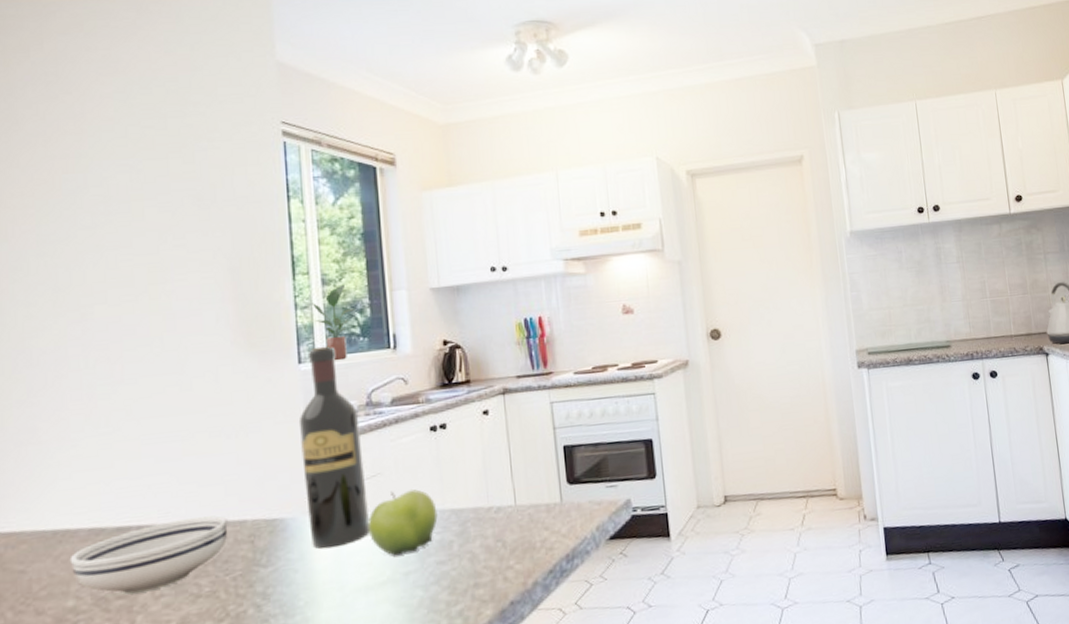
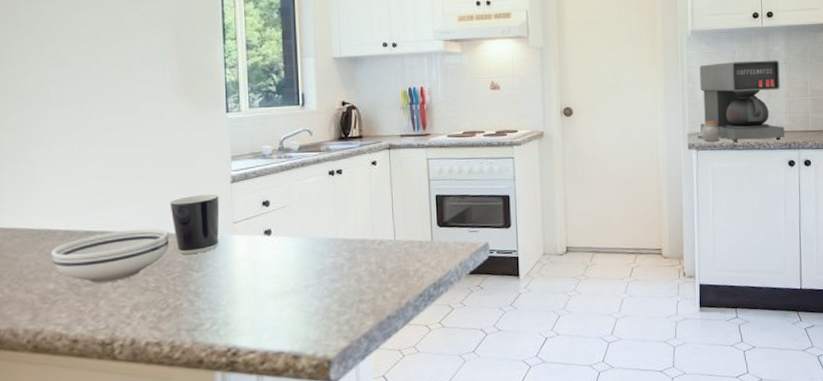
mug: none [227,466,293,547] -> present [170,194,220,255]
wine bottle: present [298,345,371,548] -> none [225,99,279,261]
potted plant: present [312,284,355,361] -> none [238,50,272,113]
fruit: present [367,489,438,555] -> none [277,220,332,271]
coffee maker: none [863,259,966,357] -> present [699,60,785,143]
jar: none [871,333,894,359] -> present [702,121,722,143]

